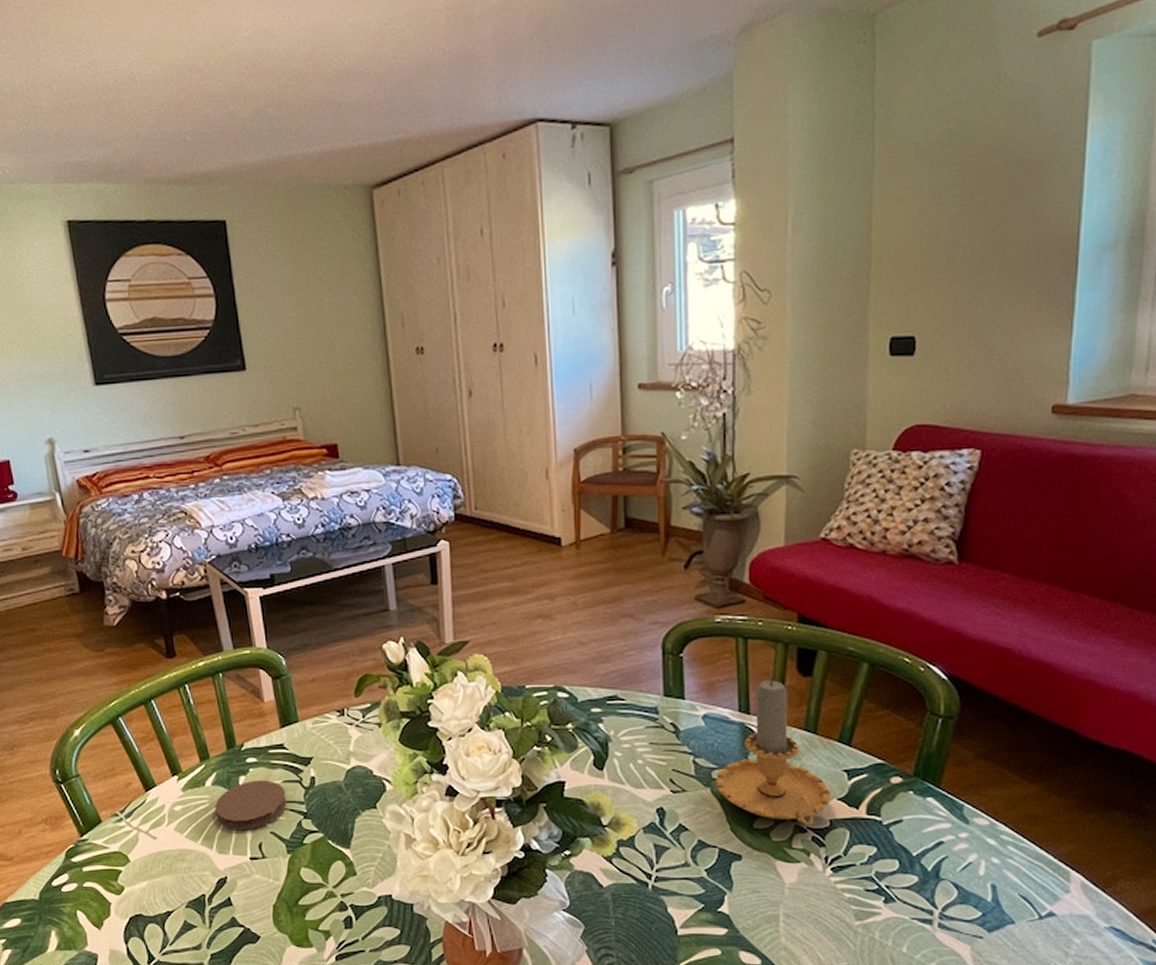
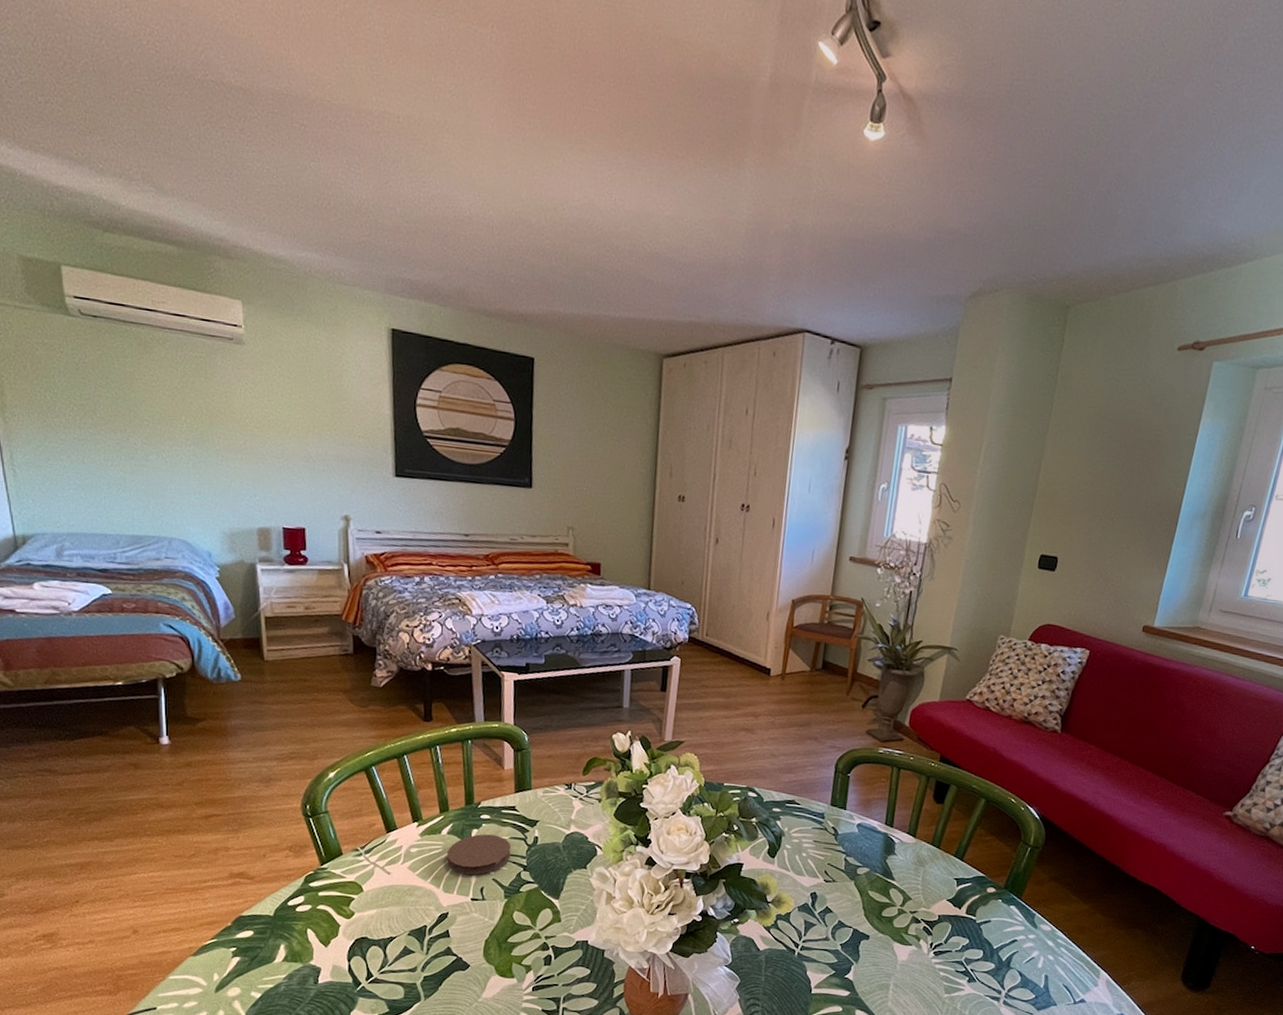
candle: present [716,677,830,827] -> none [859,801,943,919]

